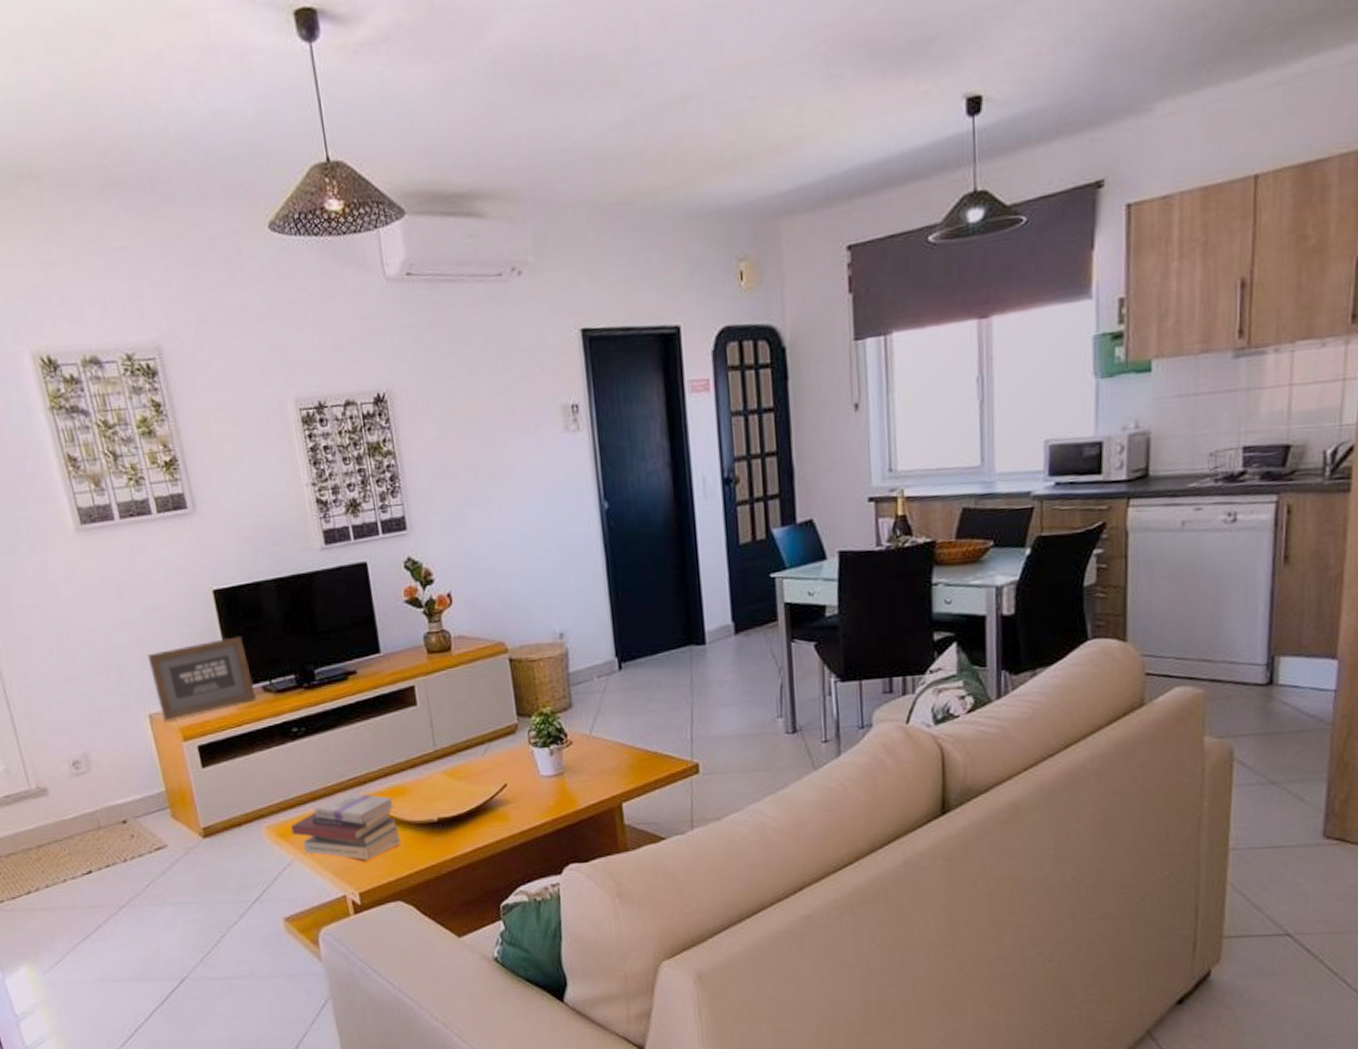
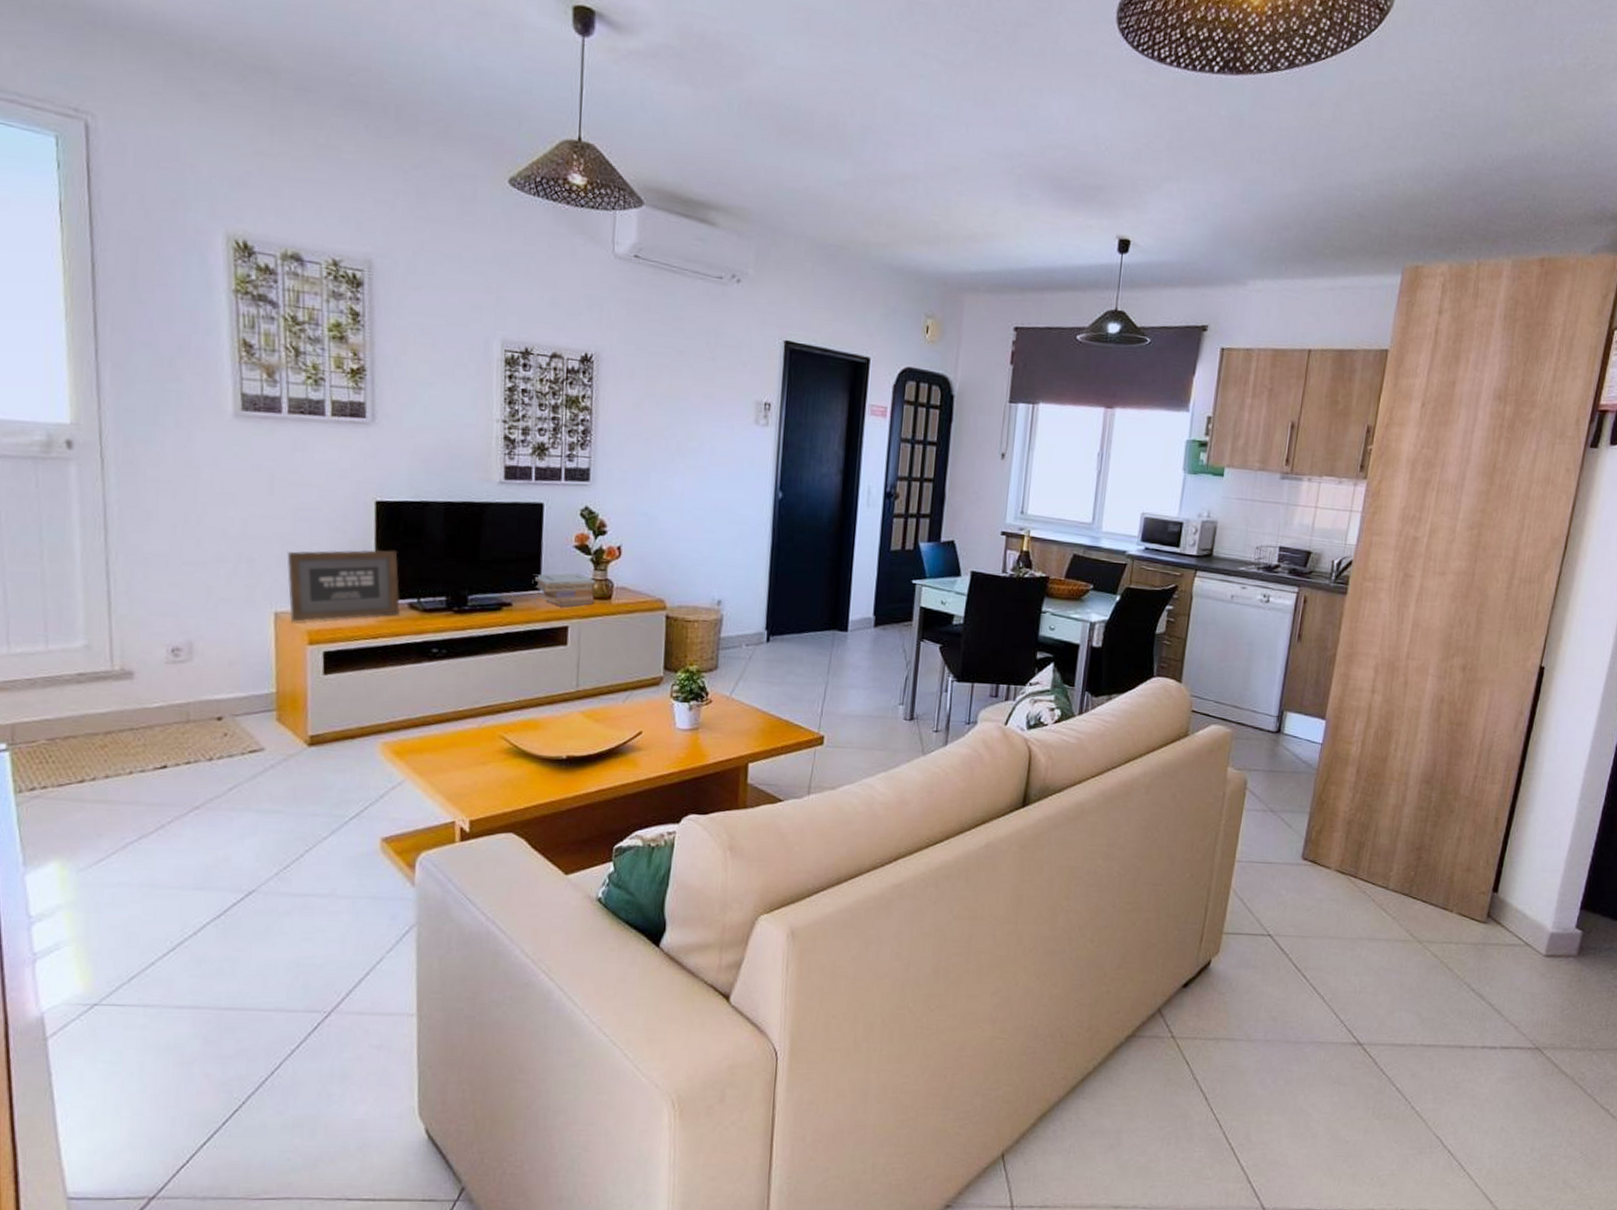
books: present [291,792,401,863] -> none [410,719,525,791]
books: none [371,629,435,667] -> present [532,573,595,607]

